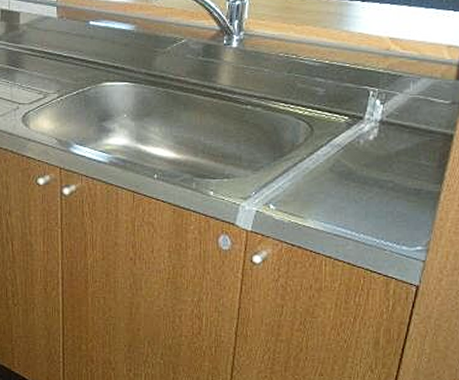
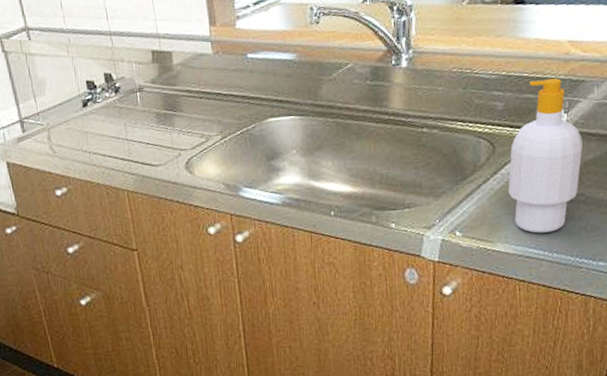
soap bottle: none [322,71,395,214] -> present [508,78,583,233]

